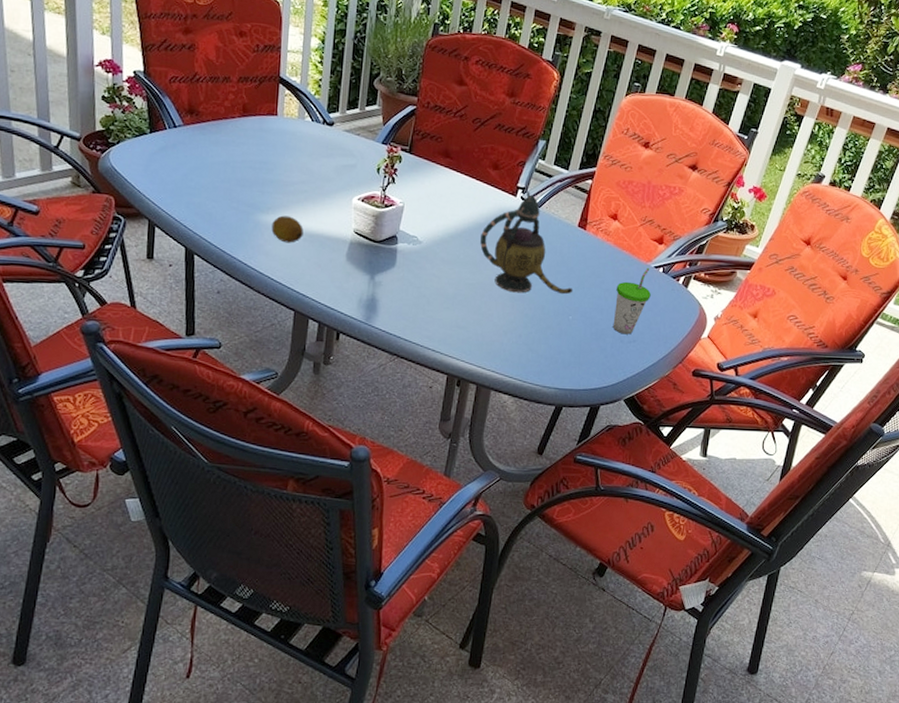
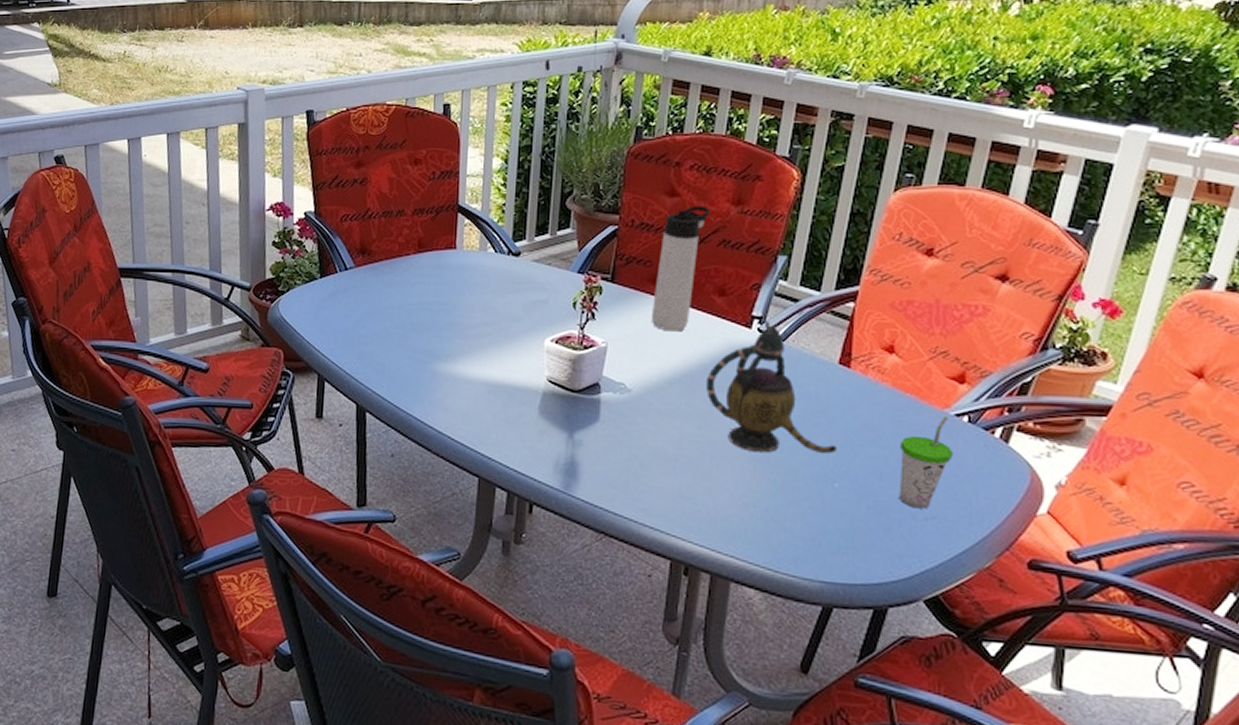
fruit: present [271,215,304,243] -> none [451,363,488,396]
thermos bottle: none [439,94,491,197] -> present [651,205,711,332]

